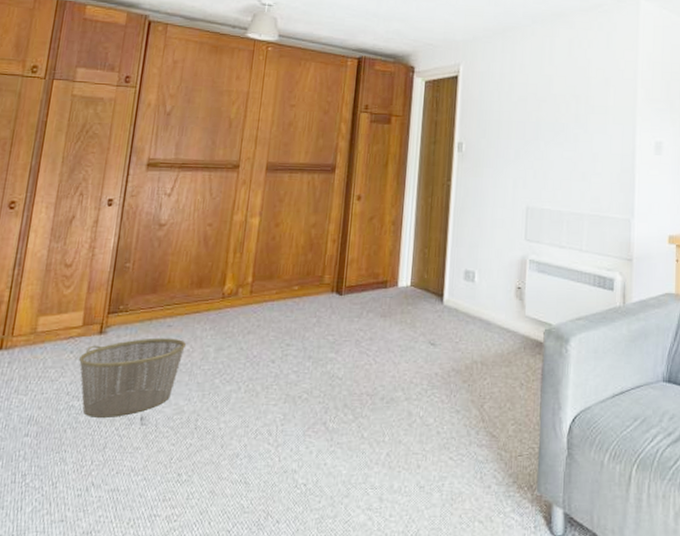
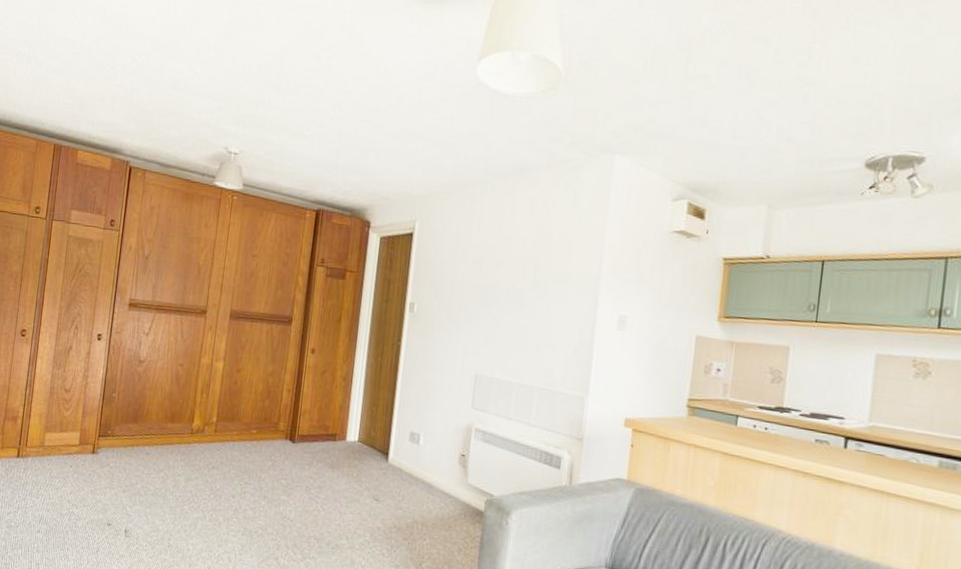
basket: present [79,337,187,417] -> none [77,462,162,527]

